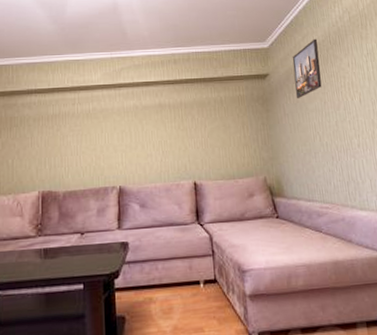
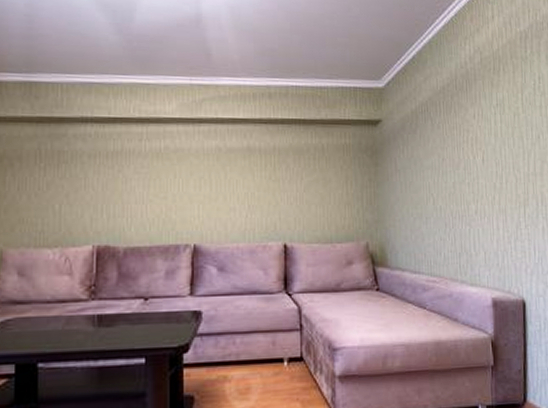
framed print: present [292,39,322,98] -> none [410,81,442,152]

